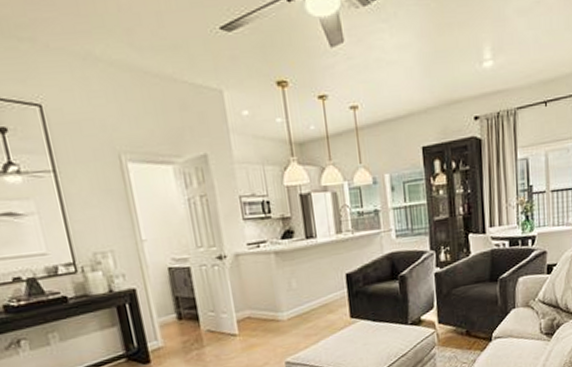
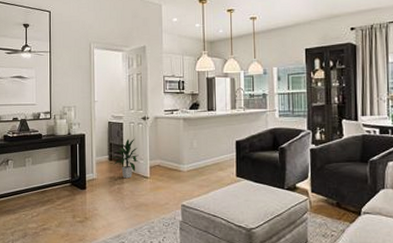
indoor plant: none [182,286,223,341] -> present [112,138,140,179]

